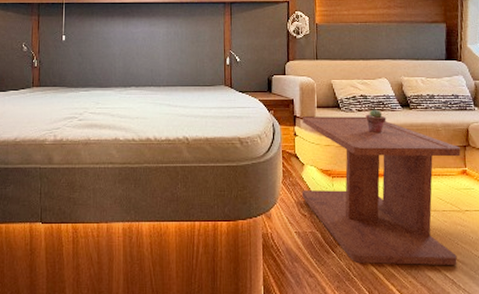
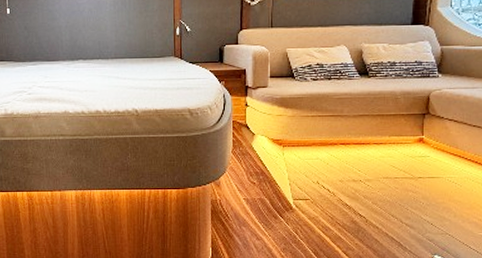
side table: present [302,116,461,266] -> none [251,85,419,230]
potted succulent: present [366,109,387,134] -> none [321,78,343,103]

